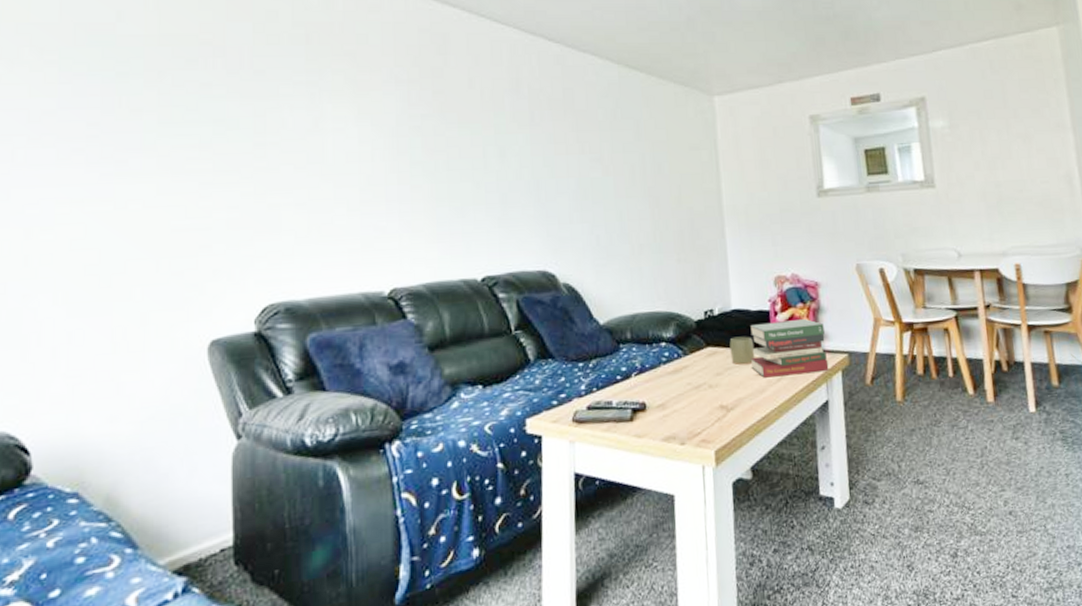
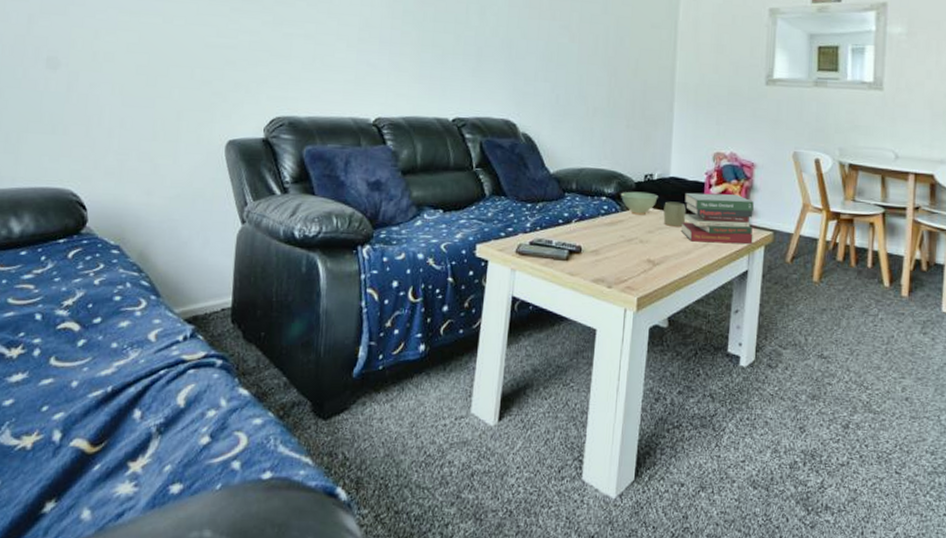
bowl: none [680,330,722,358] -> present [620,191,658,215]

